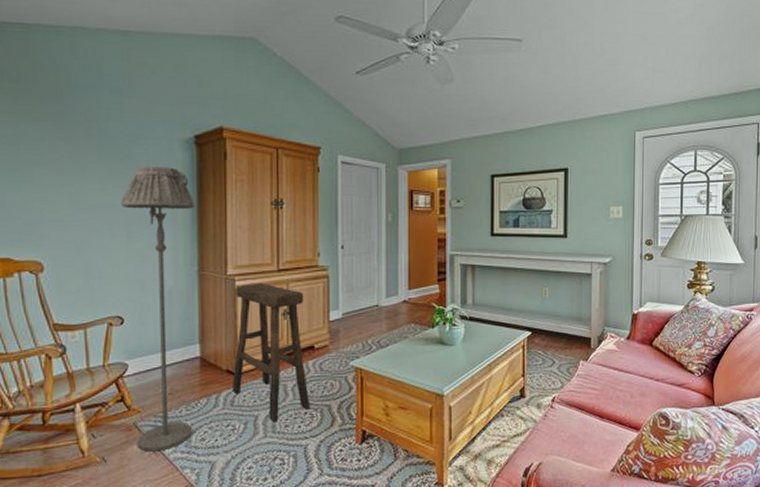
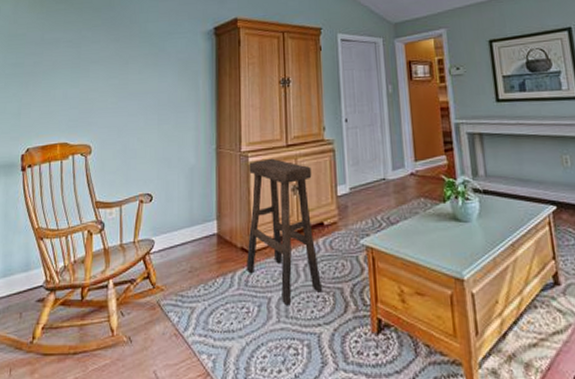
floor lamp: present [121,165,194,452] -> none [154,55,213,333]

